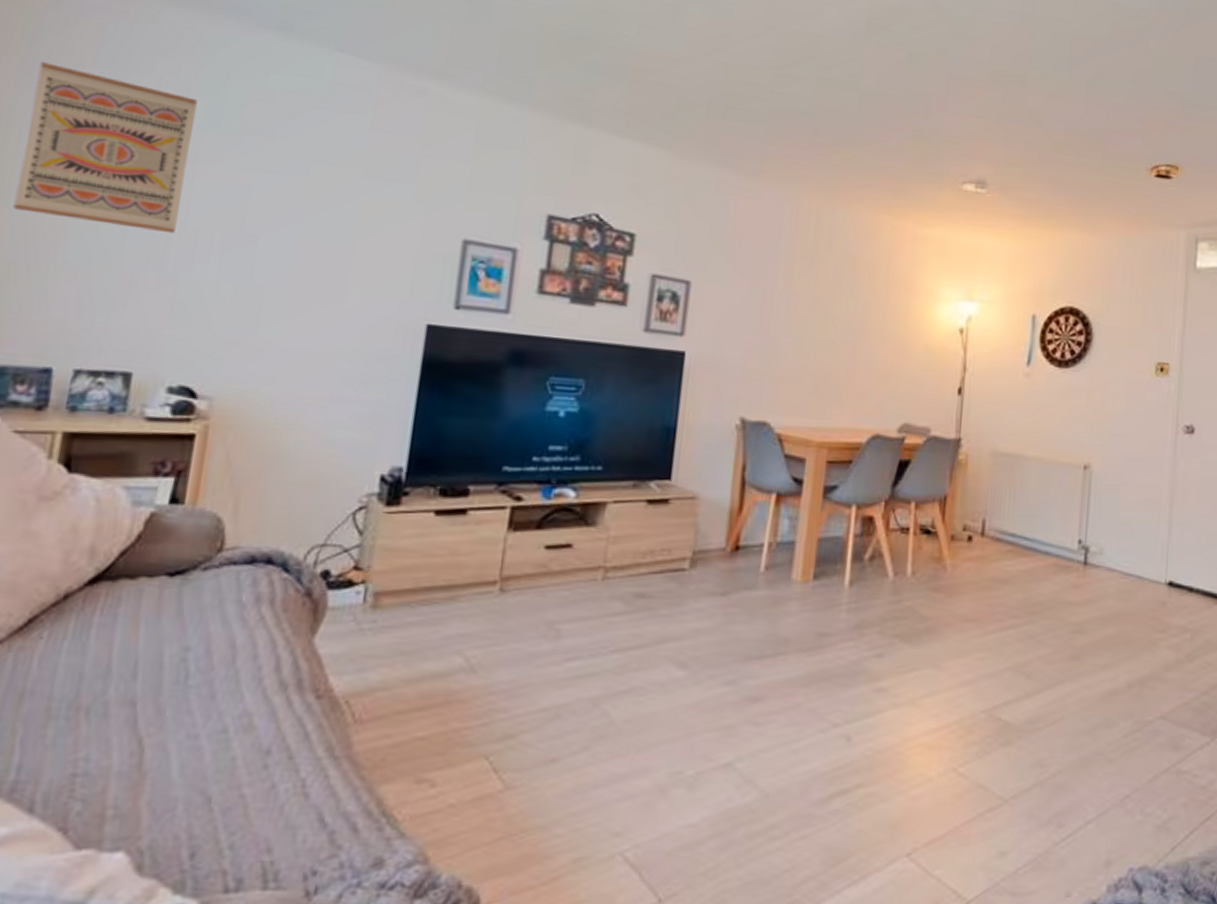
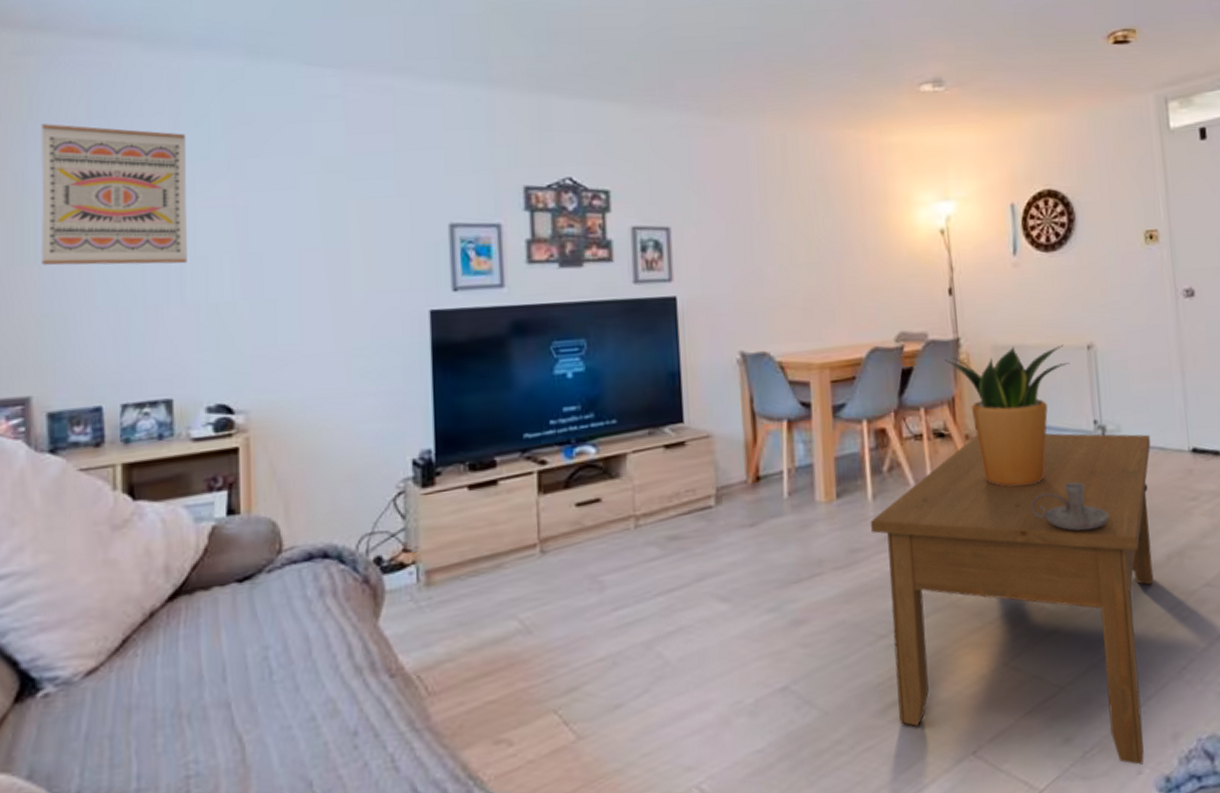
coffee table: none [839,537,1131,887] -> present [870,433,1154,765]
potted plant: none [943,454,1064,595] -> present [944,344,1070,487]
candle holder: none [1003,598,1078,648] -> present [1030,482,1109,531]

